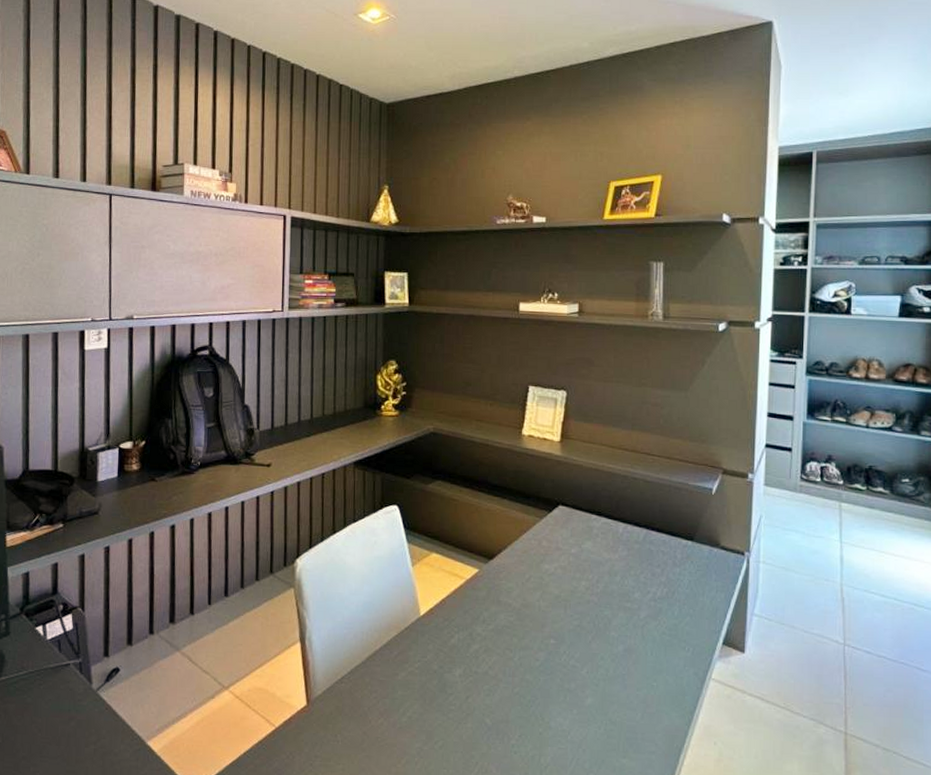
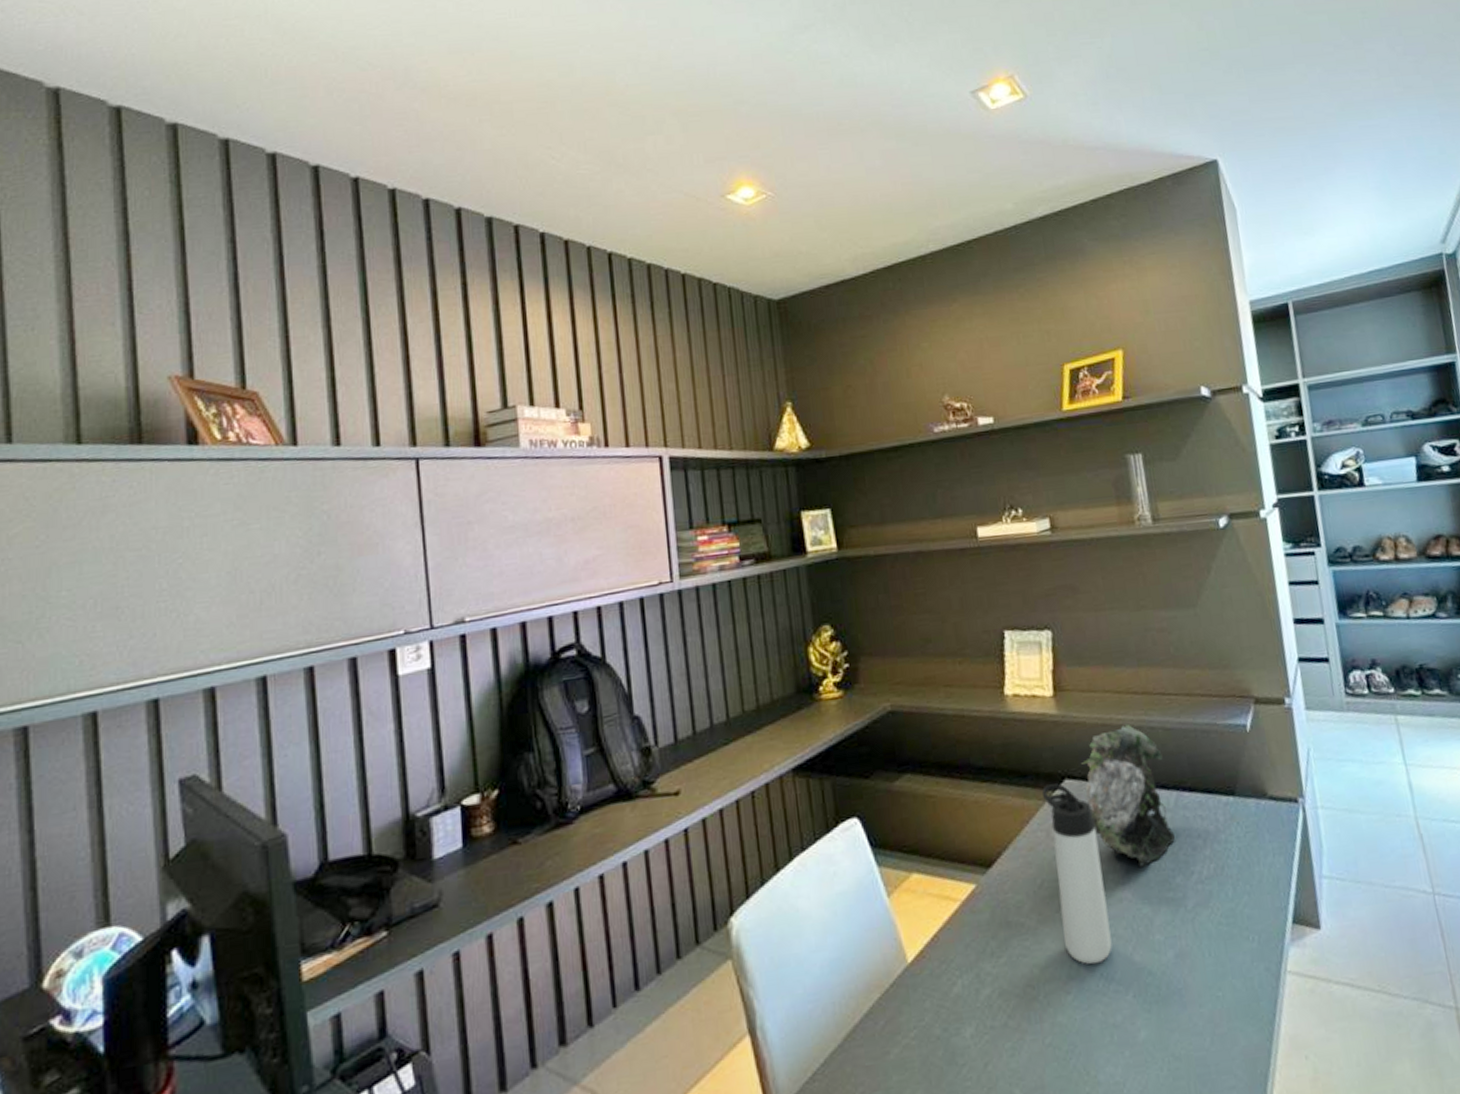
thermos bottle: none [540,507,578,644] -> present [1042,783,1112,965]
dried flowers: none [573,472,640,581] -> present [1081,723,1175,868]

